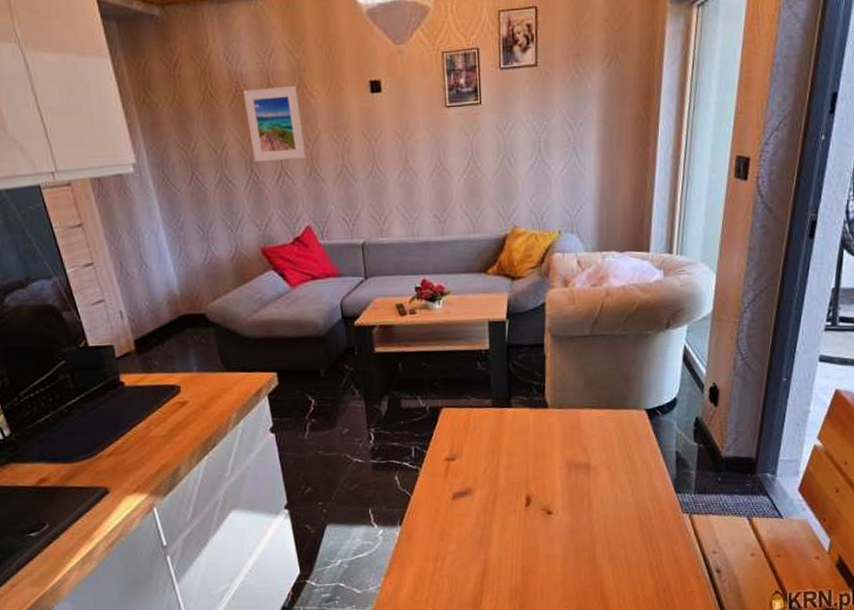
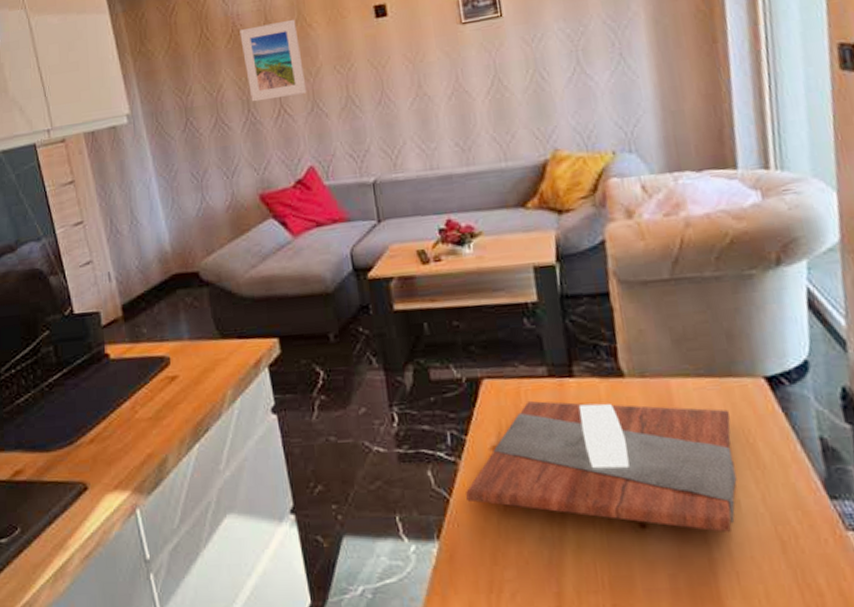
cutting board: none [423,424,618,516] -> present [466,400,737,532]

